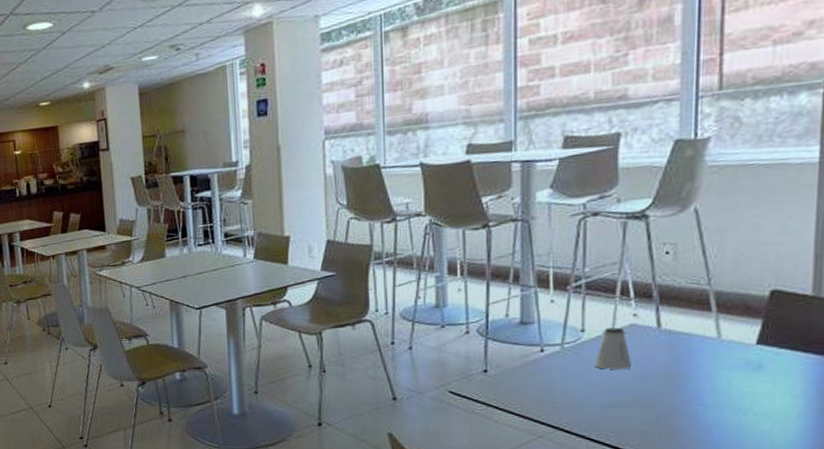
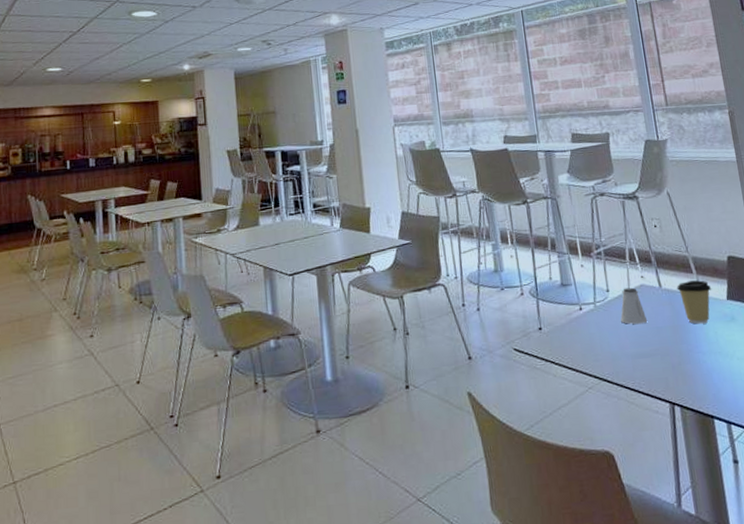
coffee cup: none [683,319,737,372] -> present [677,280,712,324]

